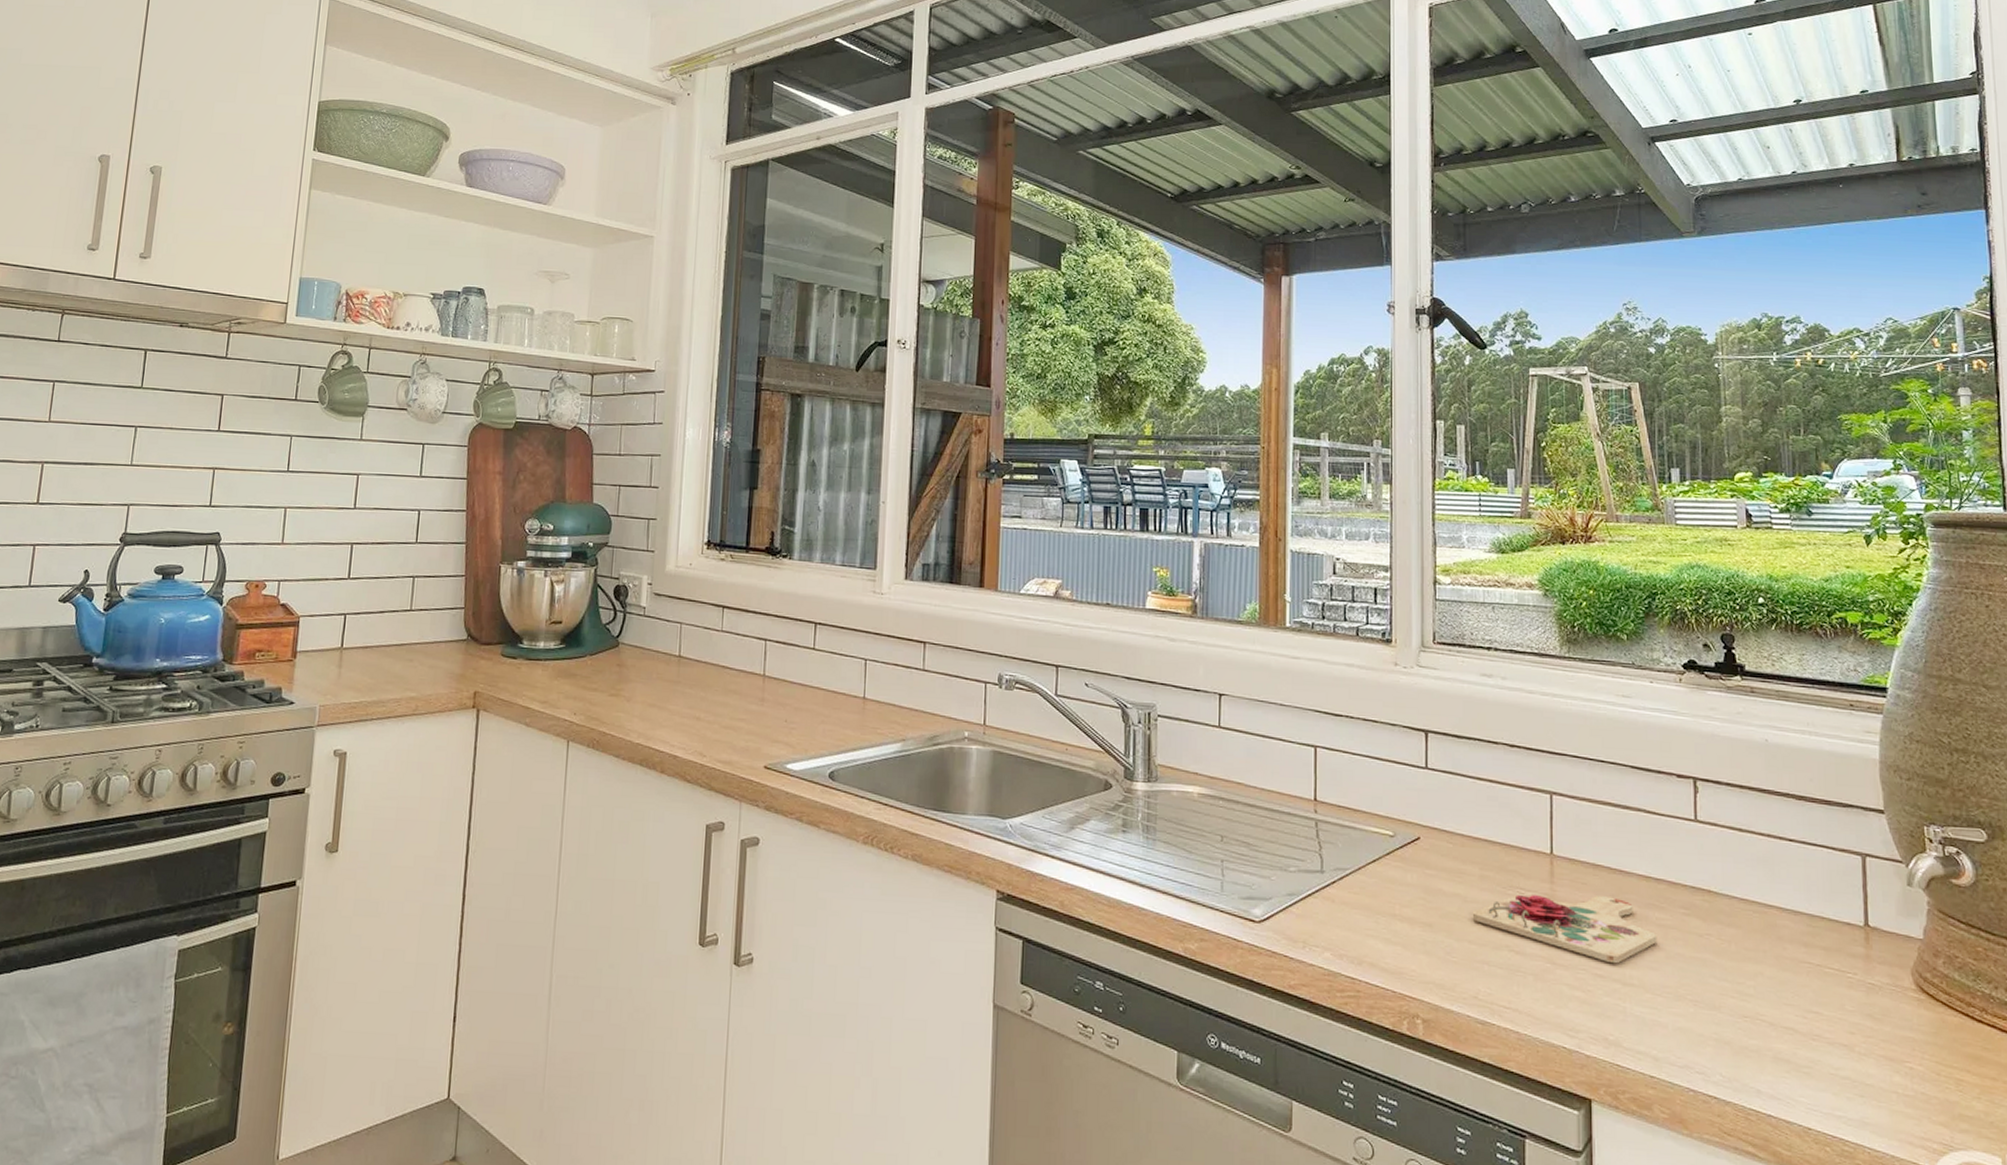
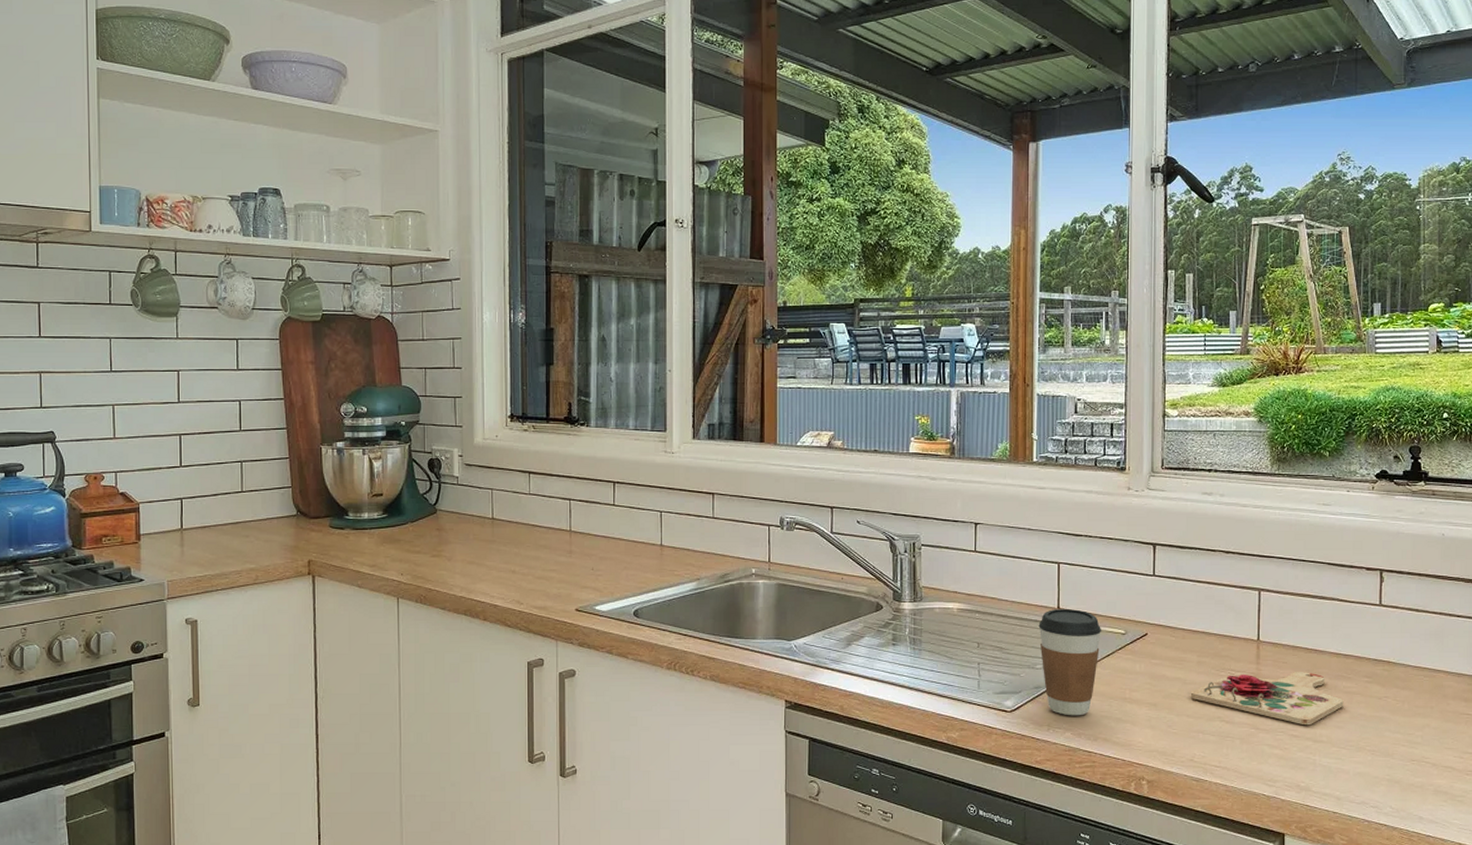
coffee cup: none [1292,801,1367,933] -> present [1038,609,1102,716]

